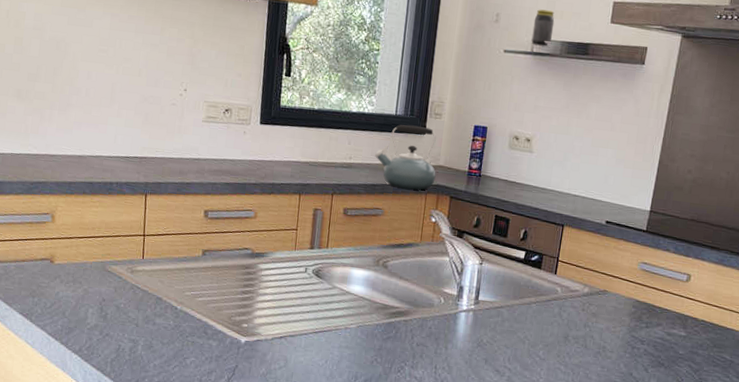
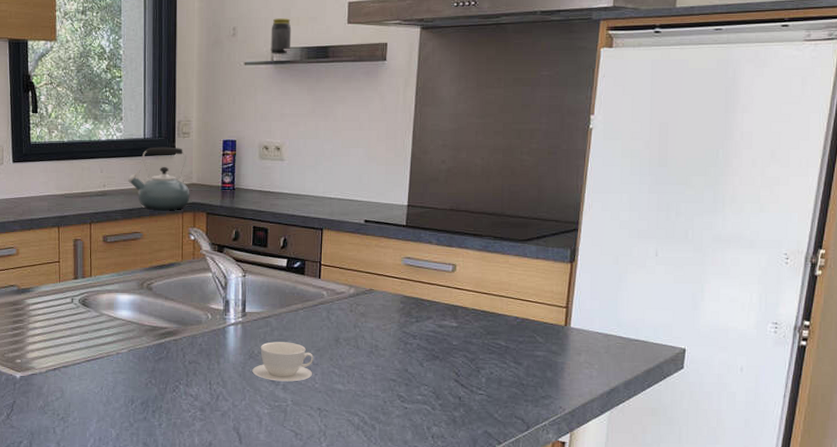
teacup: none [479,332,541,374] -> present [252,342,313,382]

